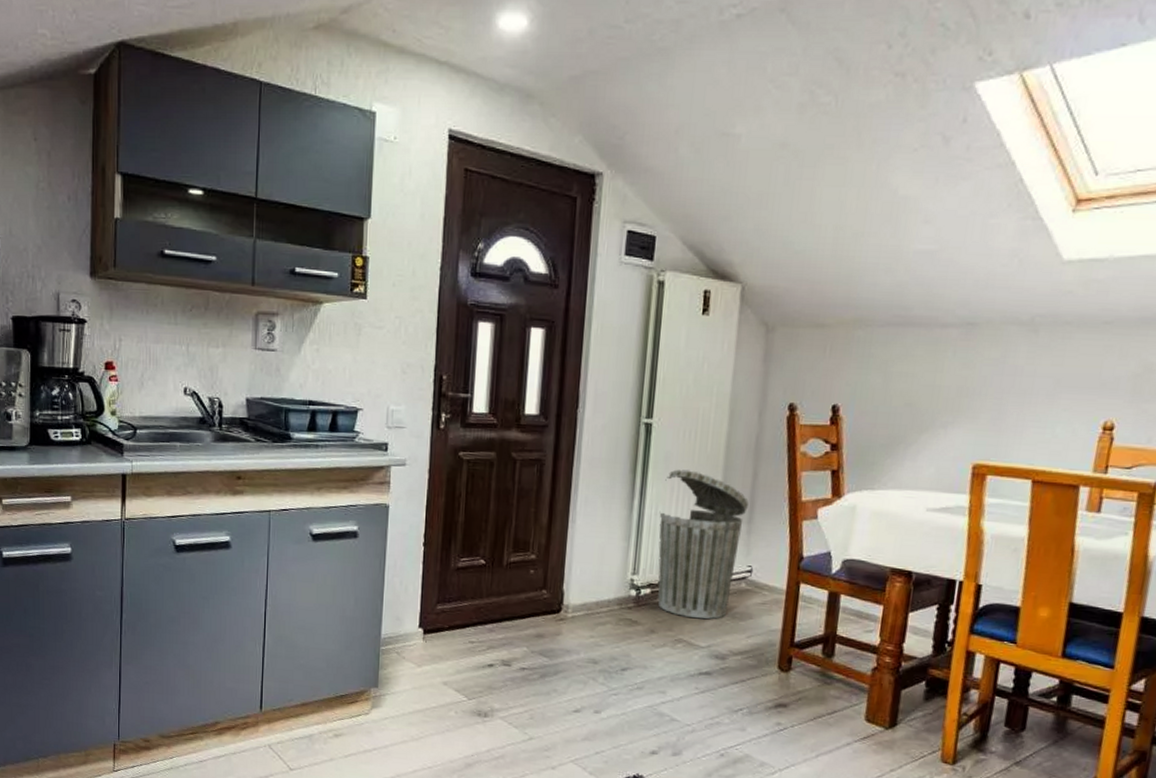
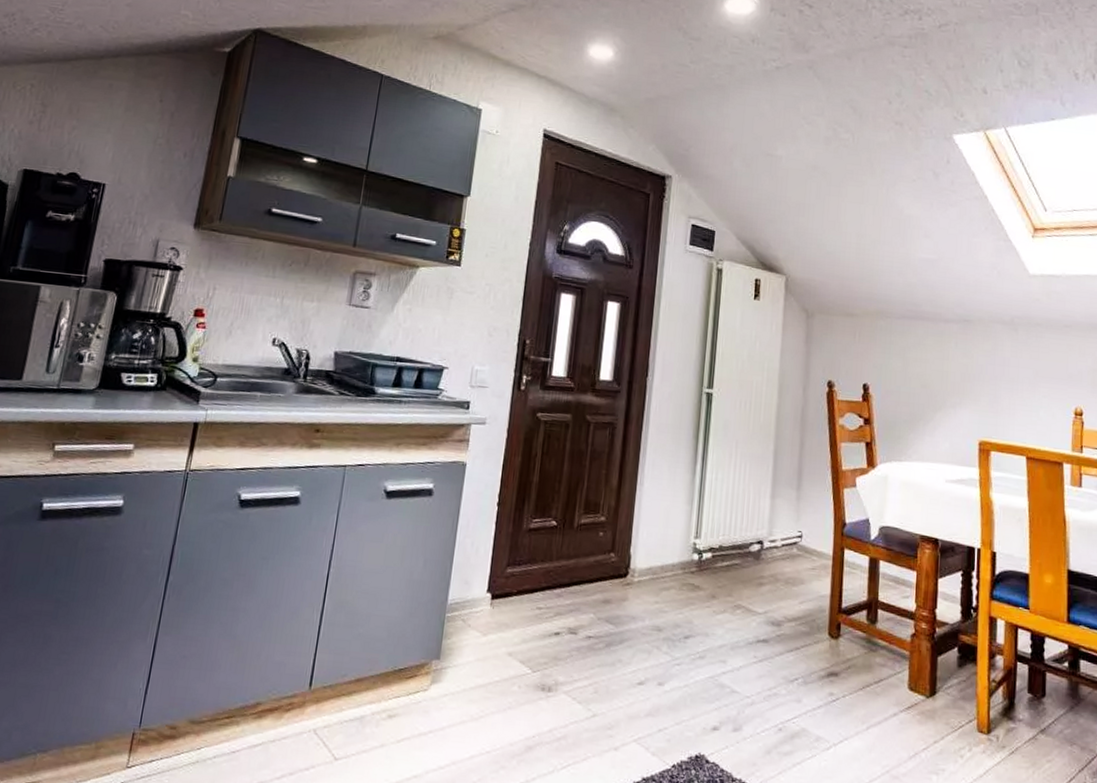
trash can: present [658,469,749,620] -> none [718,436,797,585]

